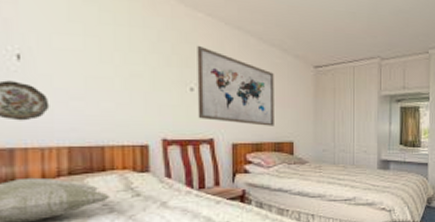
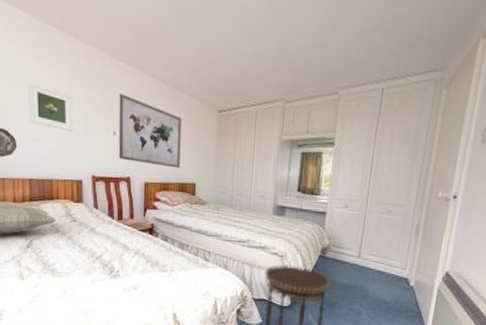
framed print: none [67,27,135,88] -> present [28,81,73,131]

